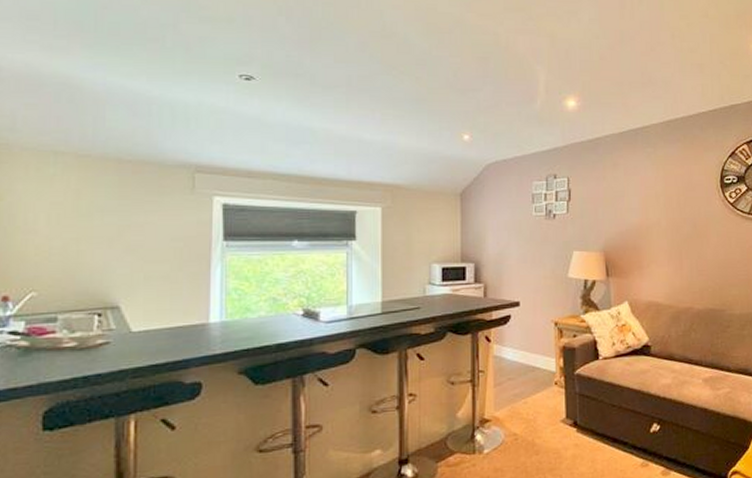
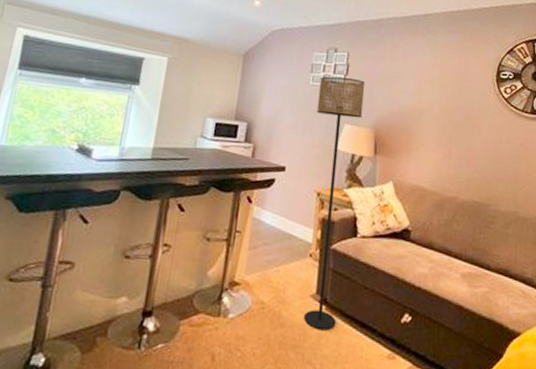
floor lamp: none [543,204,590,451] -> present [304,76,366,331]

